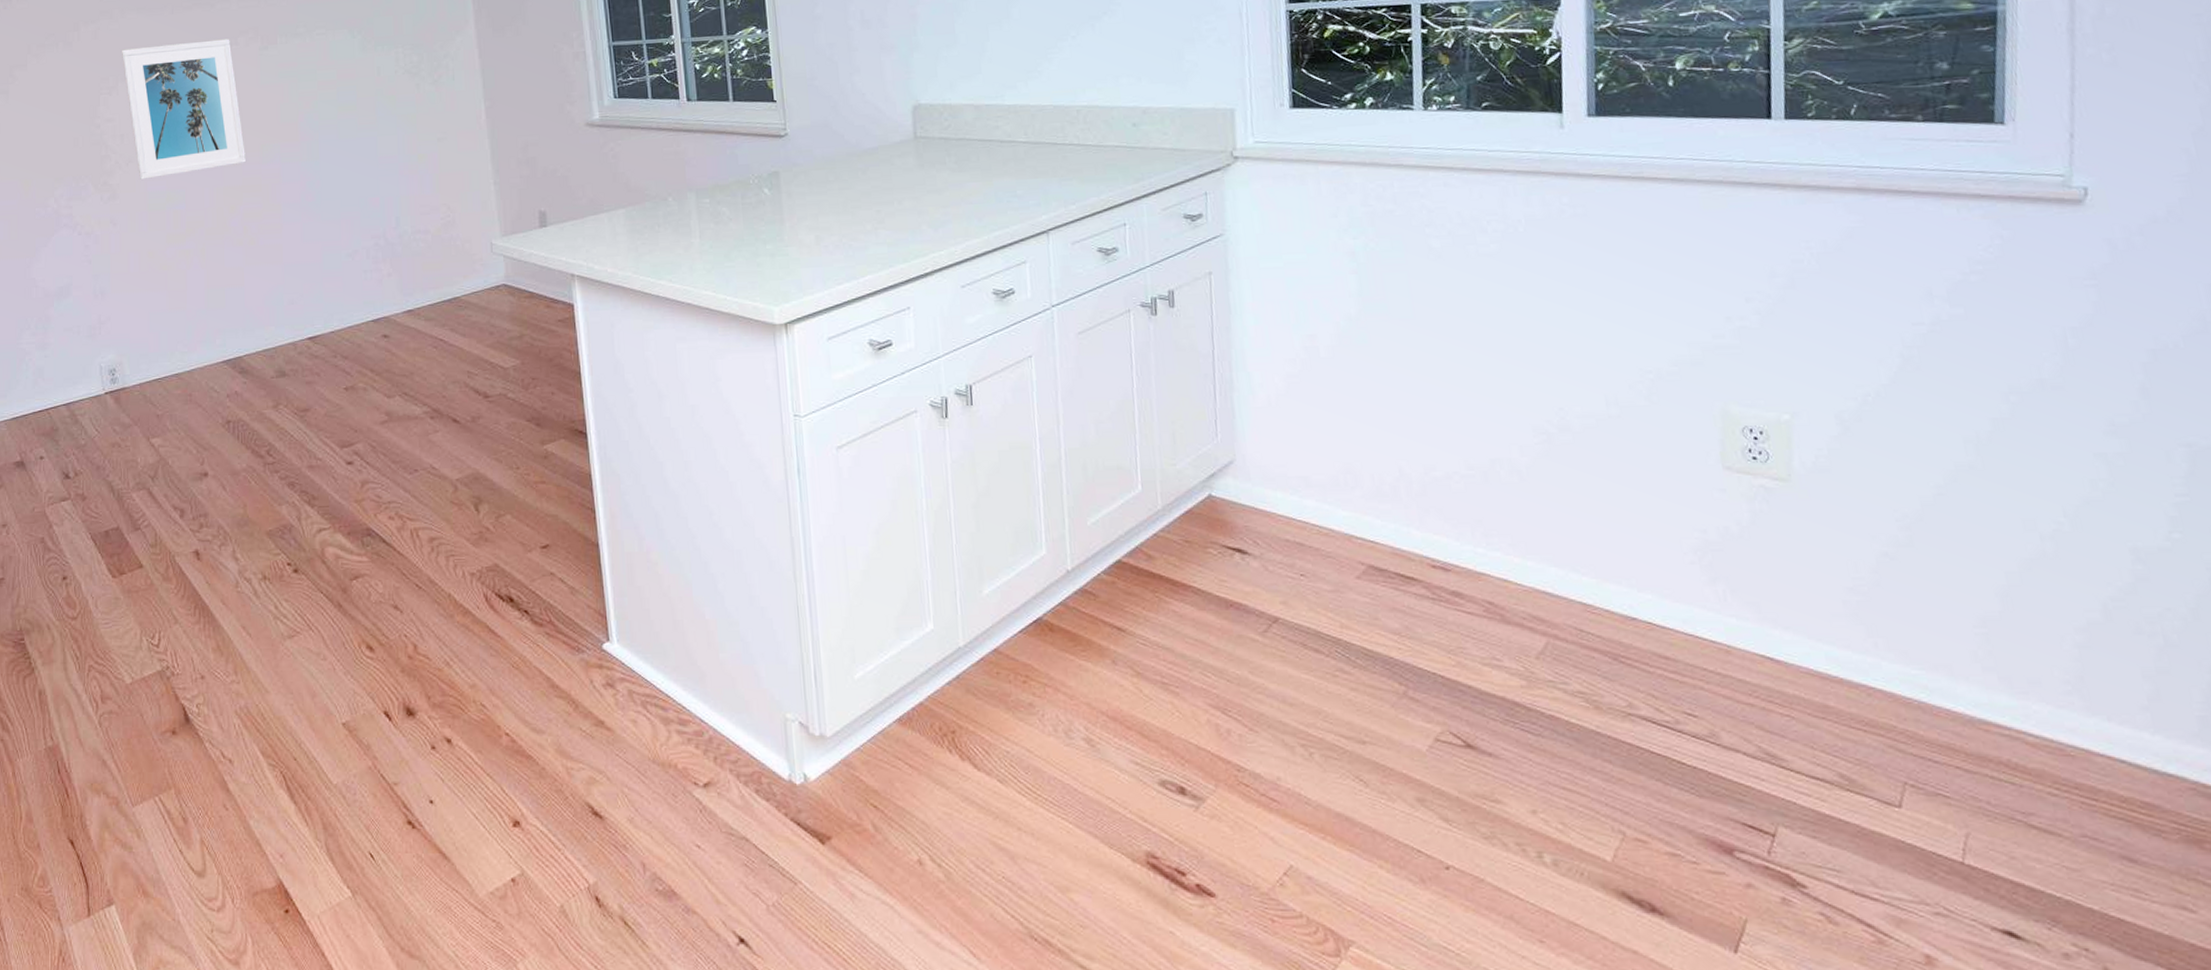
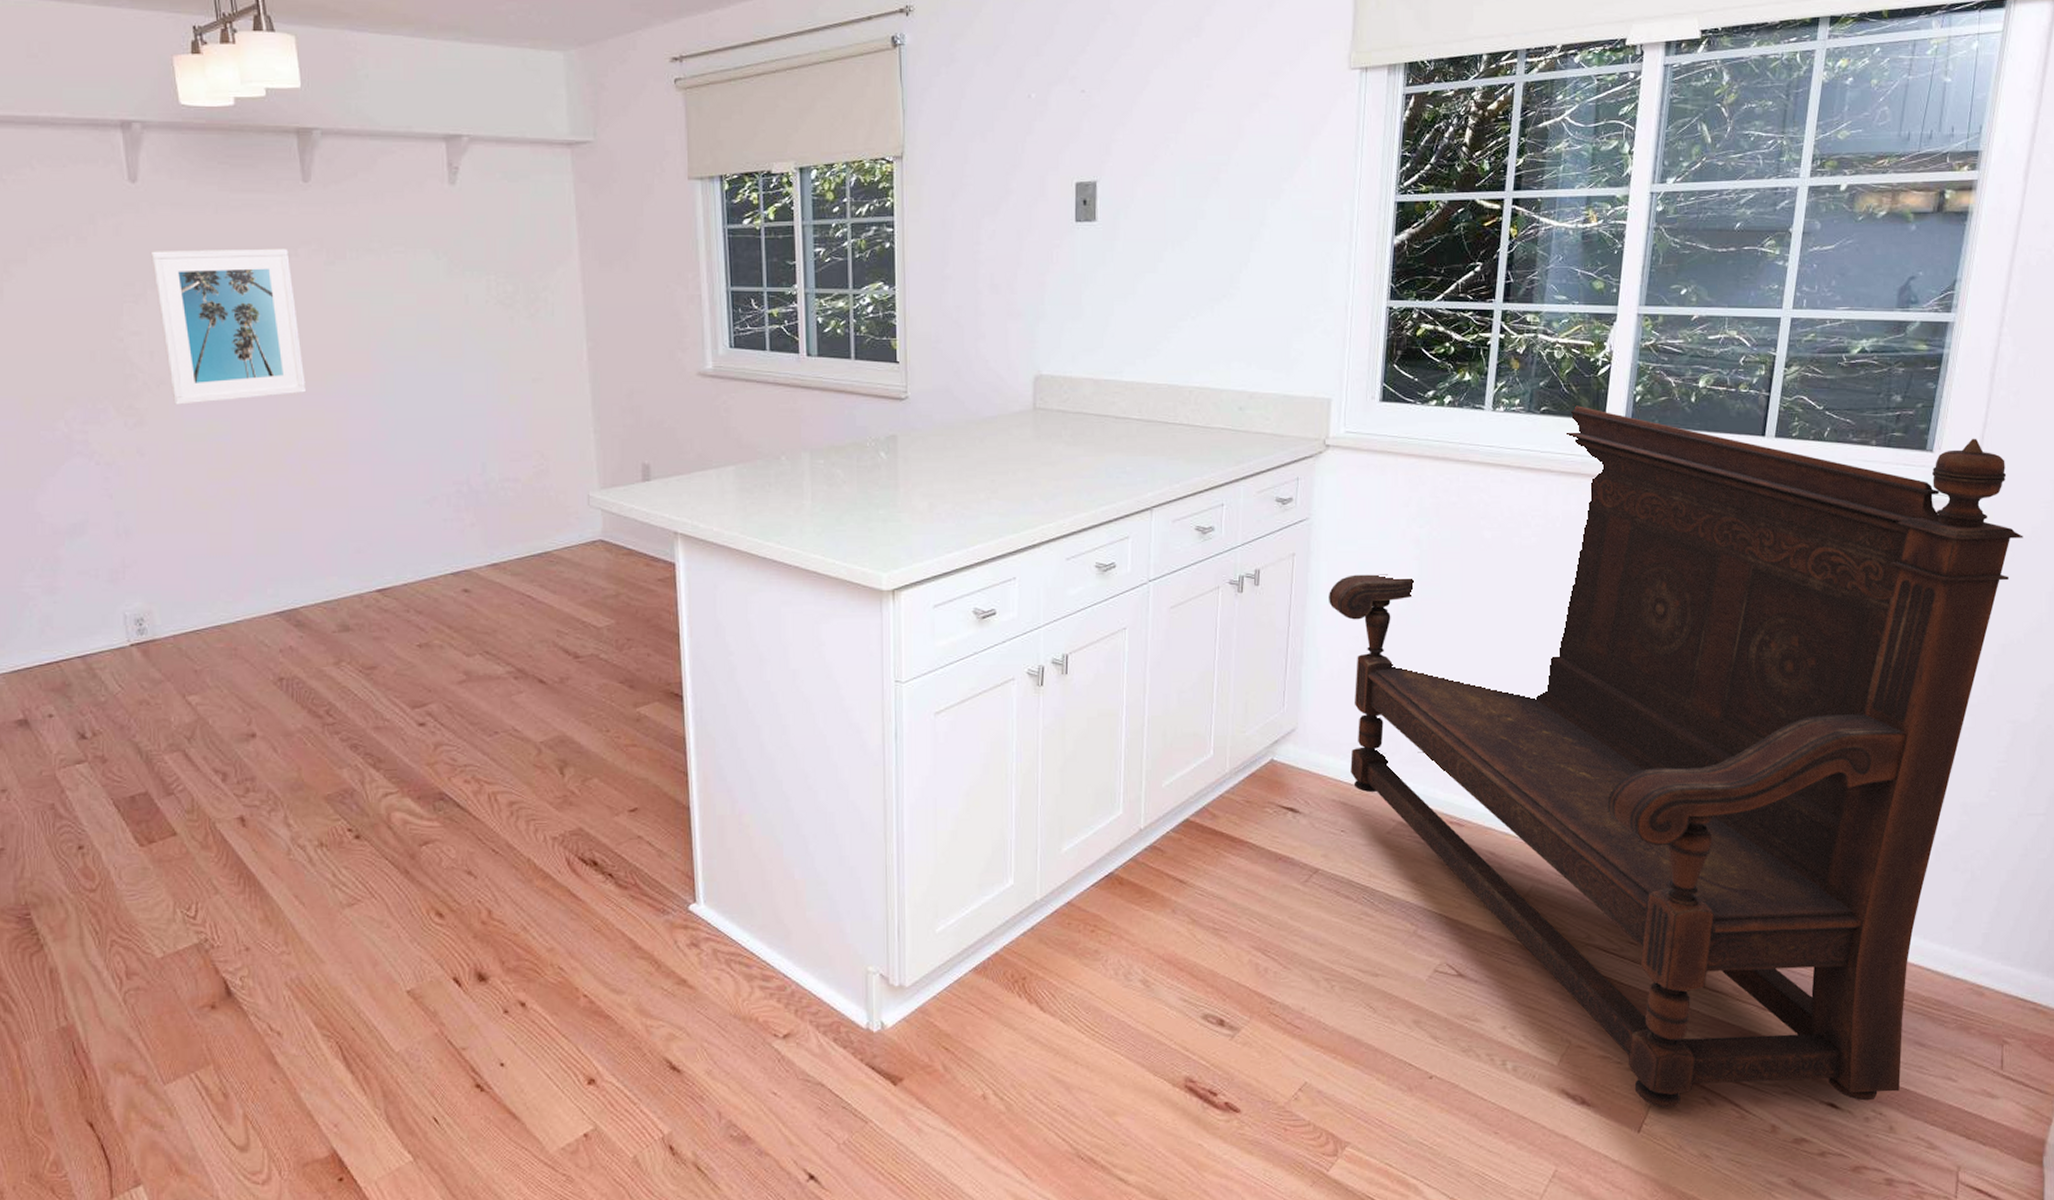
bench: none [1255,97,2156,931] -> present [1329,404,2023,1108]

